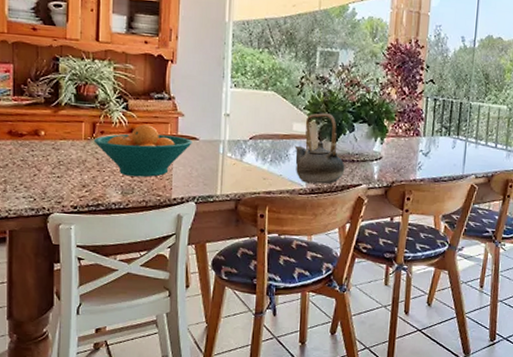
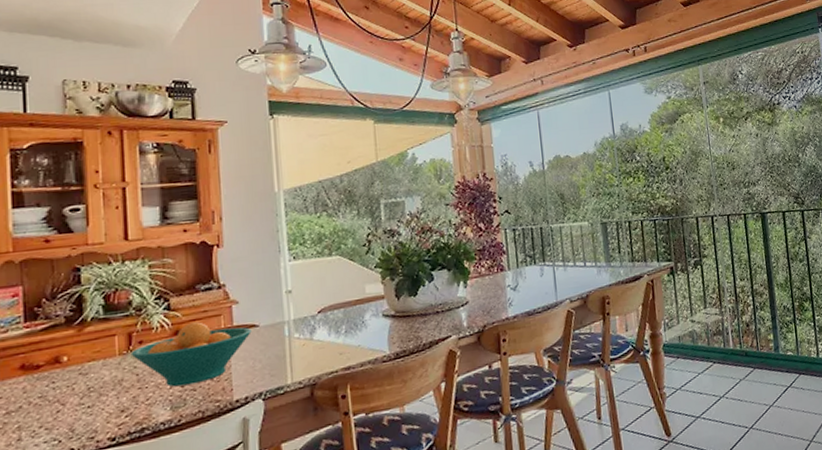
teapot: present [295,113,345,184] -> none [370,266,430,349]

